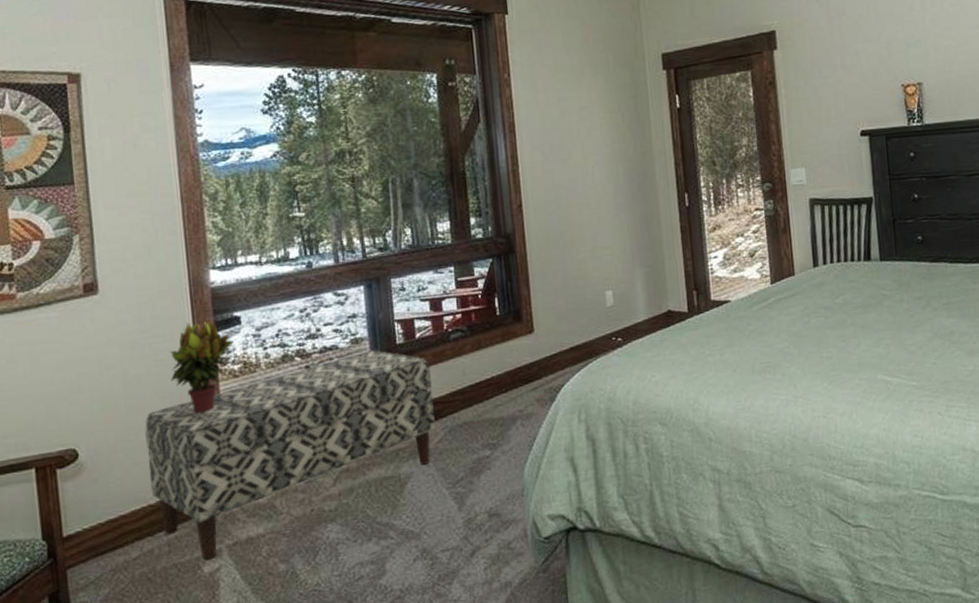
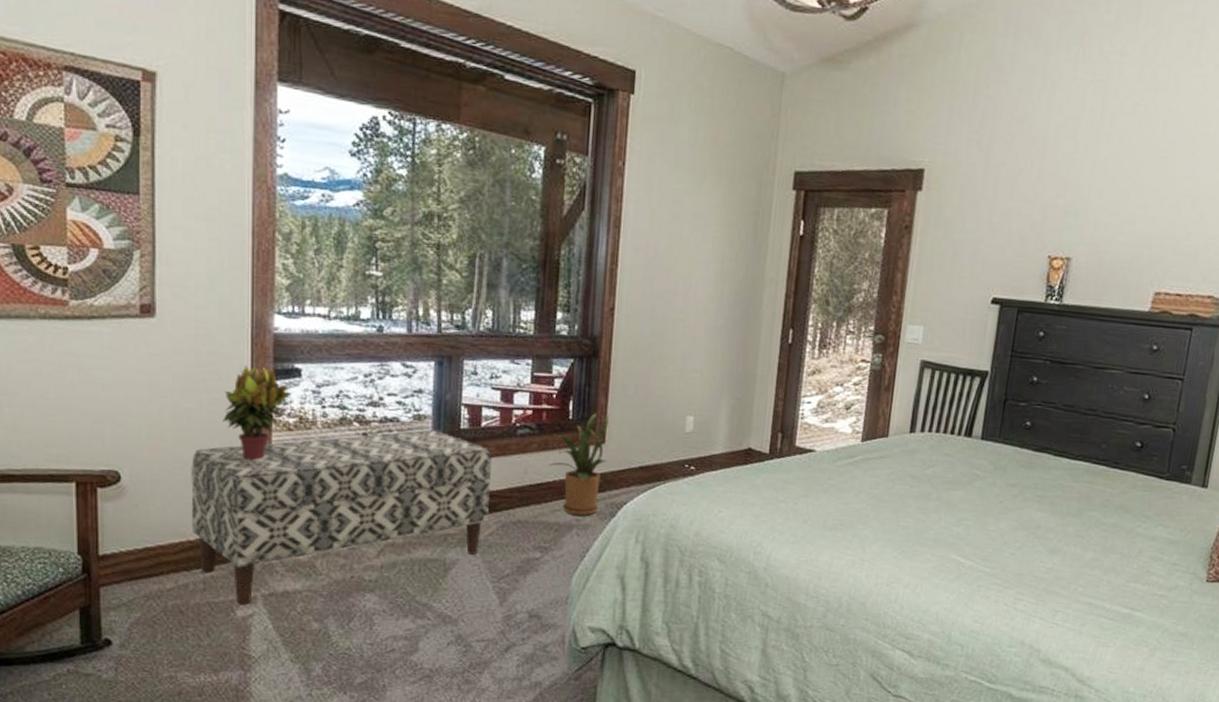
house plant: none [484,304,539,407] -> present [550,412,609,516]

